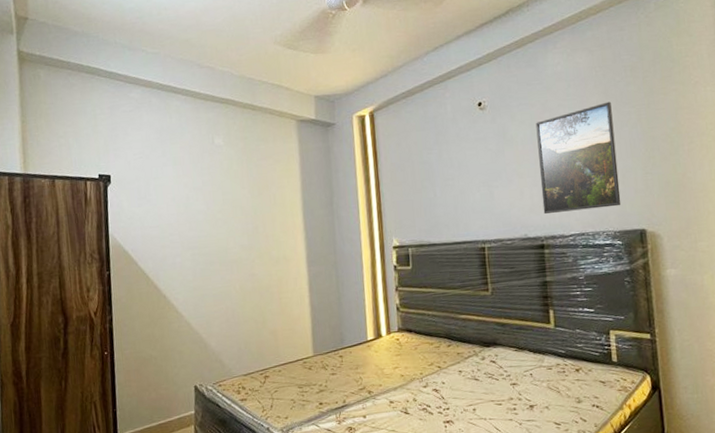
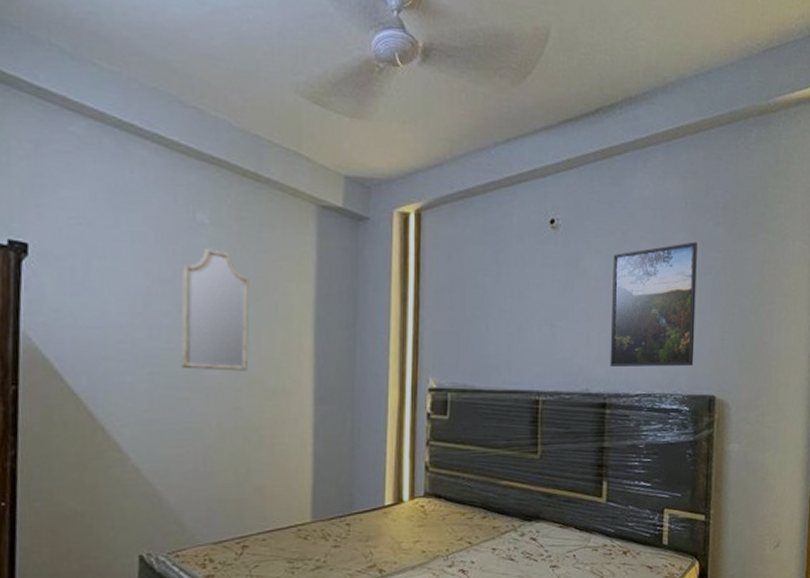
home mirror: none [207,162,258,249] -> present [180,248,250,371]

